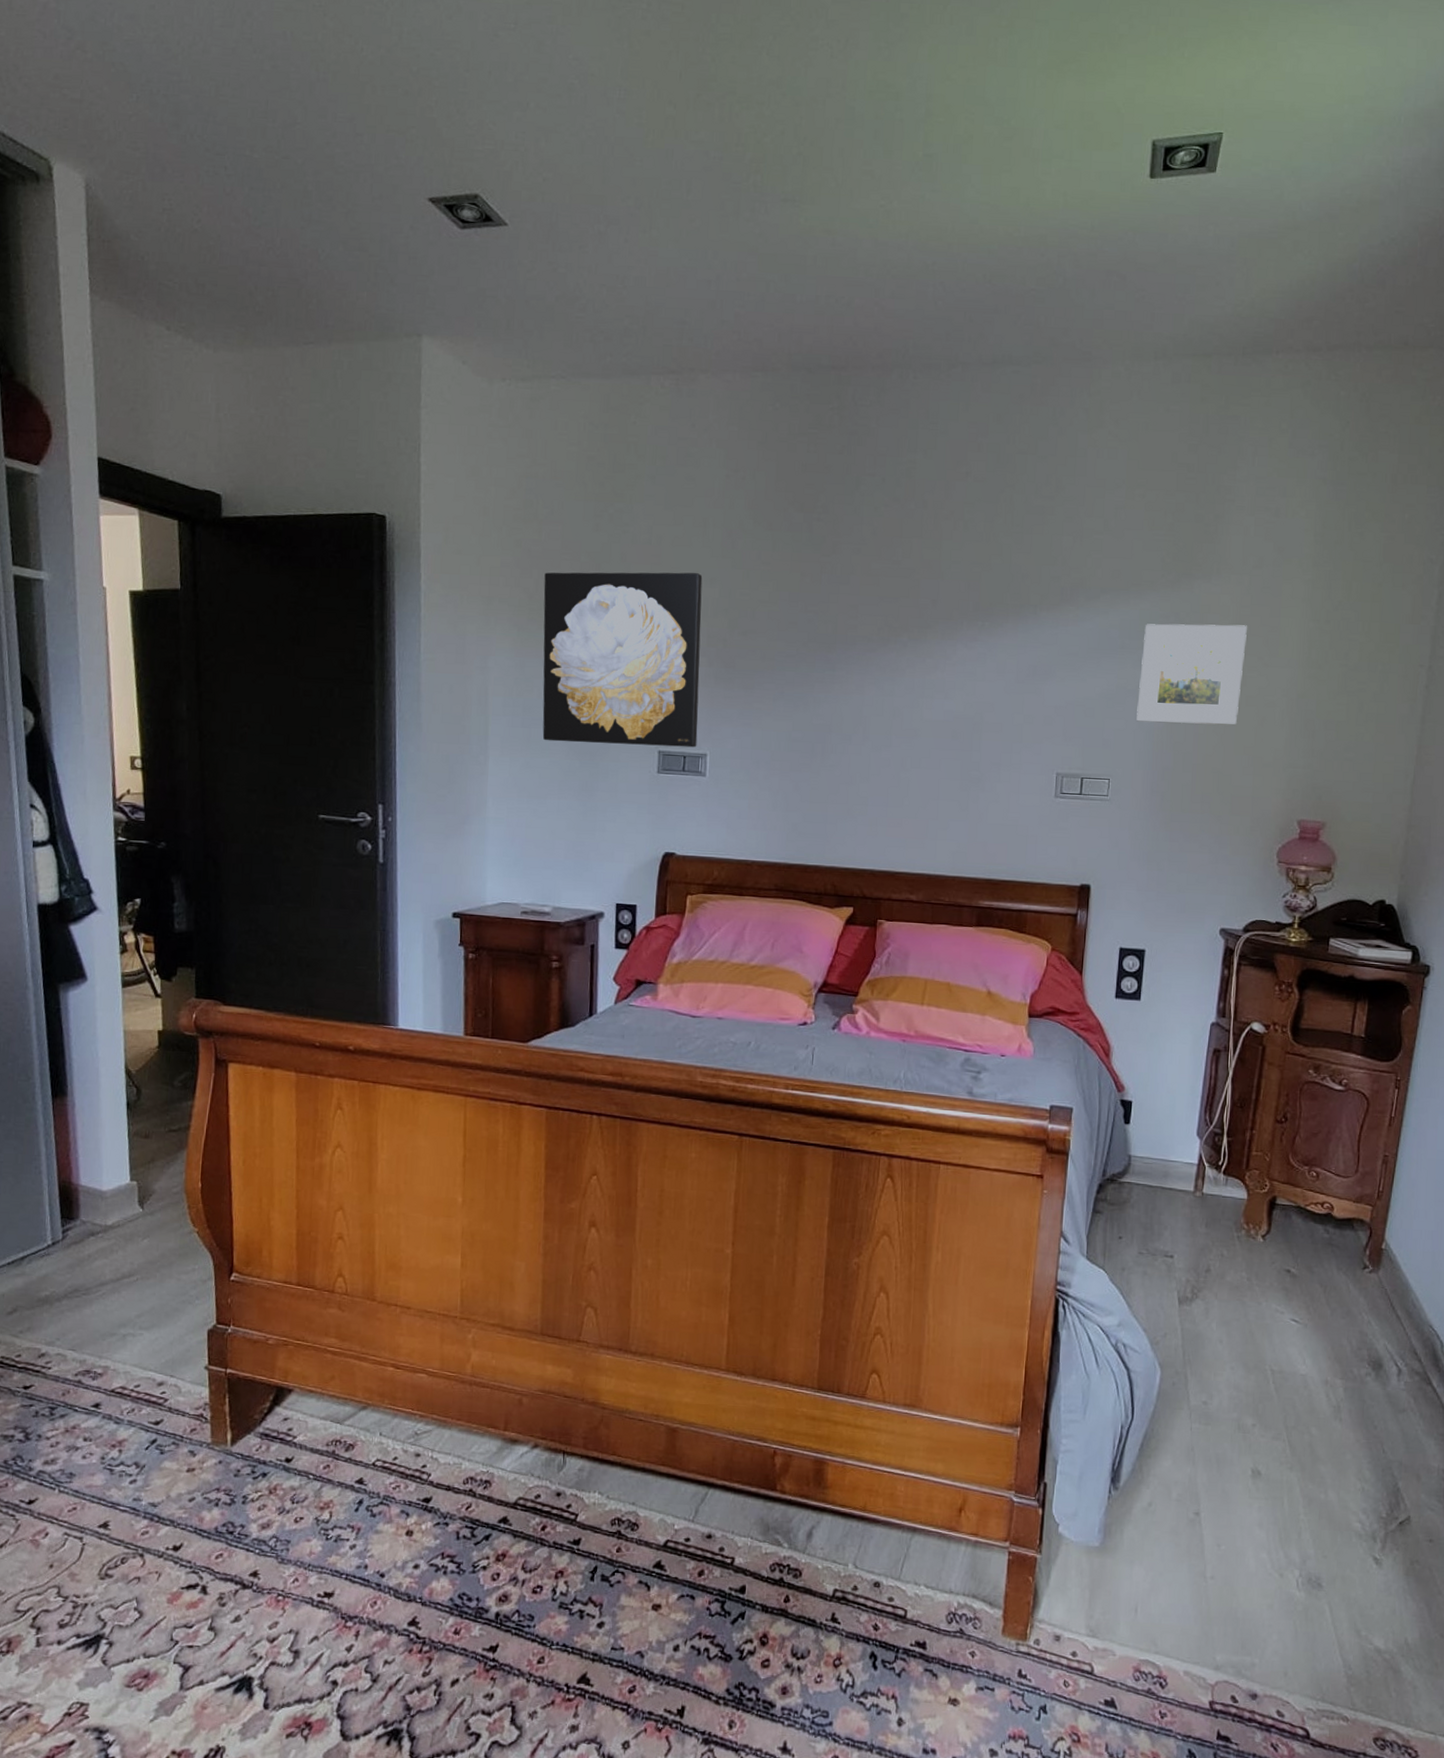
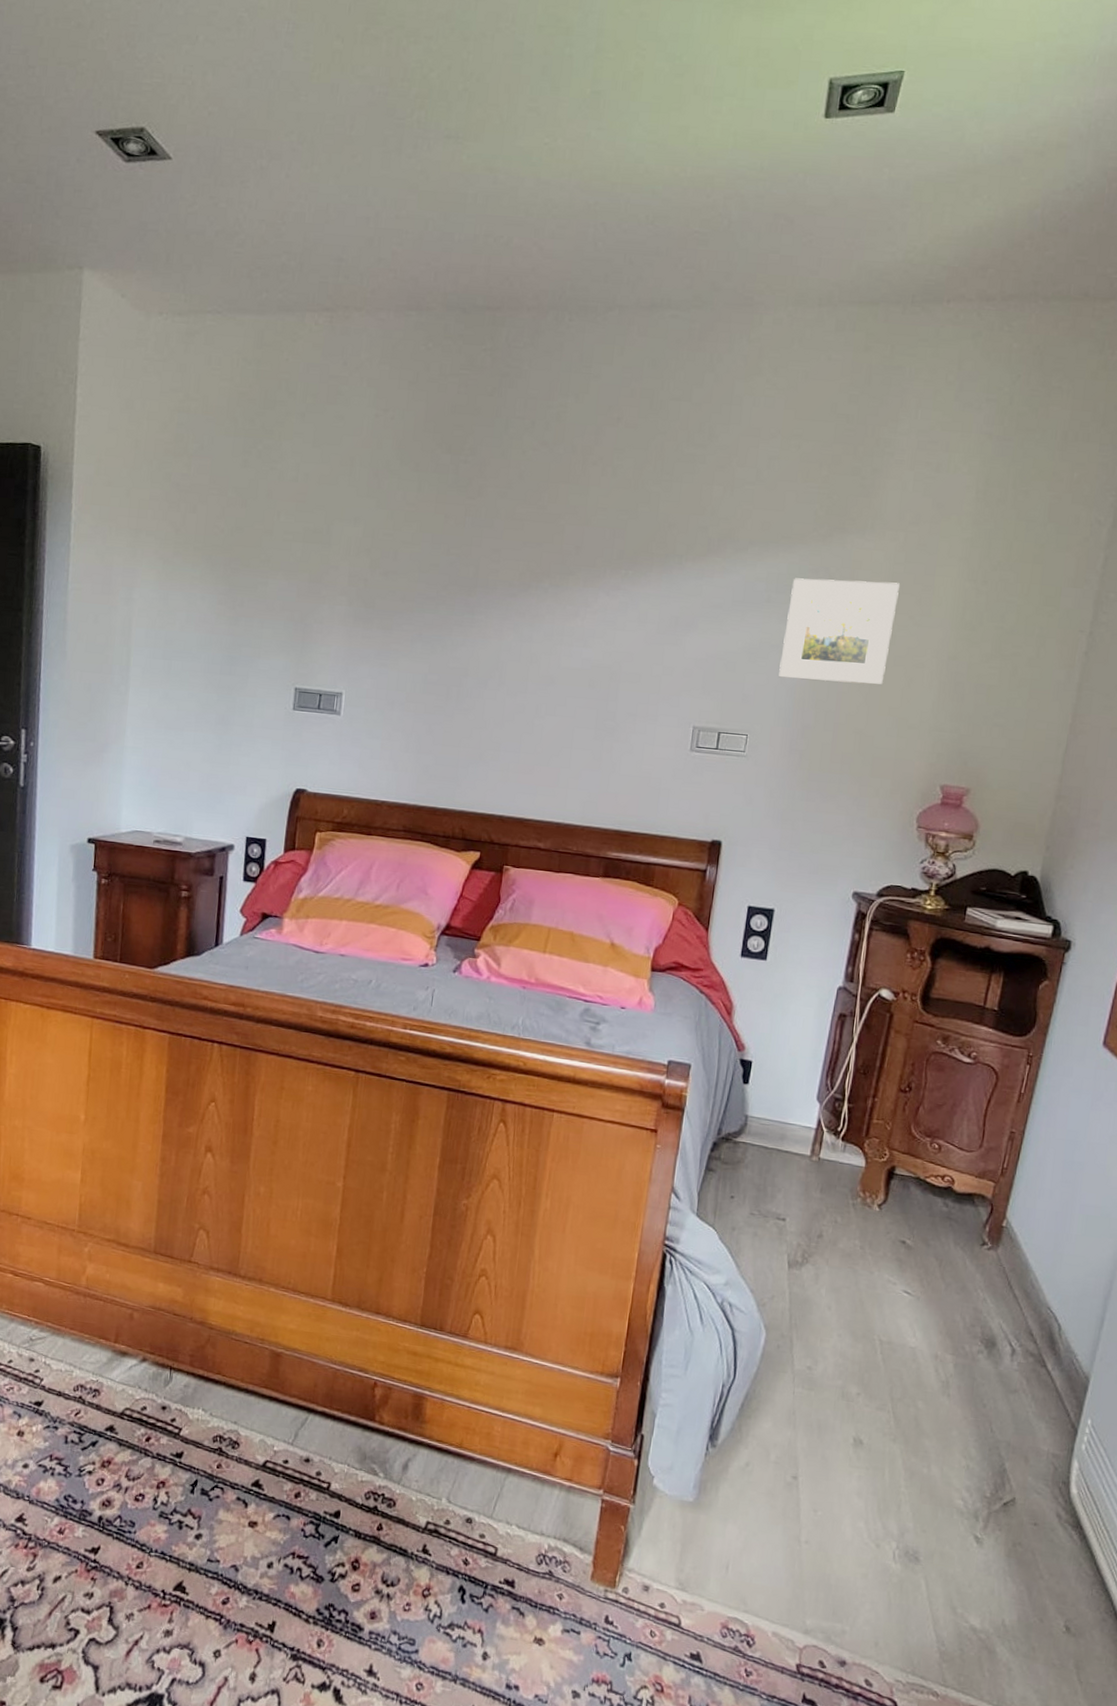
wall art: present [542,572,703,748] -> none [182,506,347,686]

